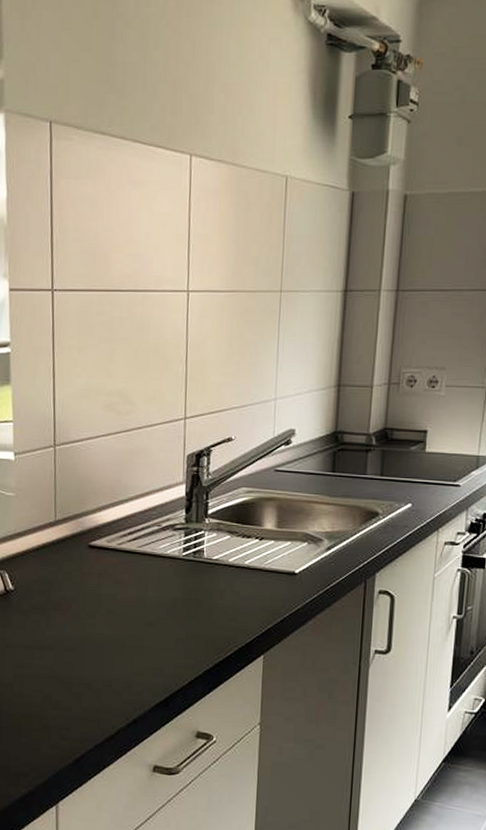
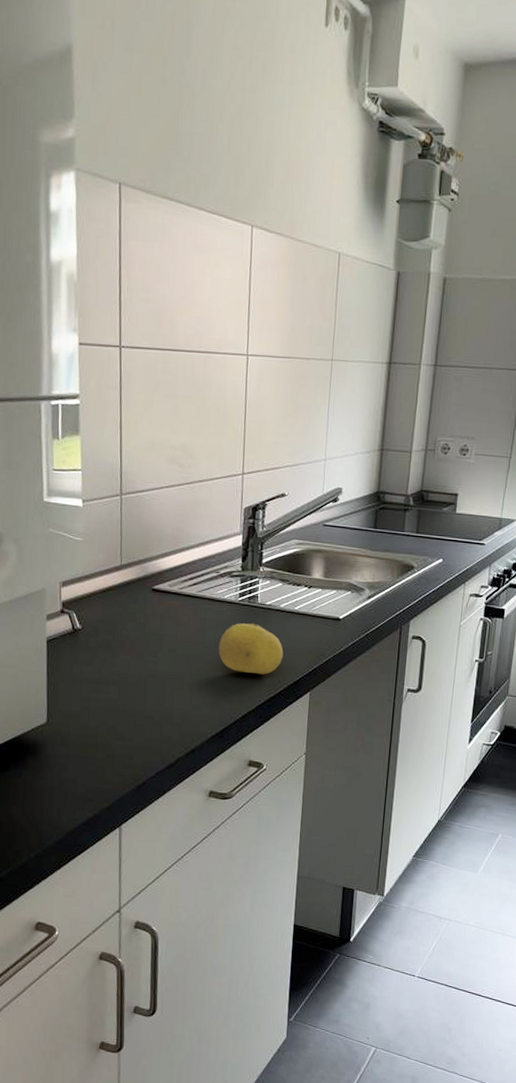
fruit: none [161,580,233,637] -> present [218,623,284,675]

